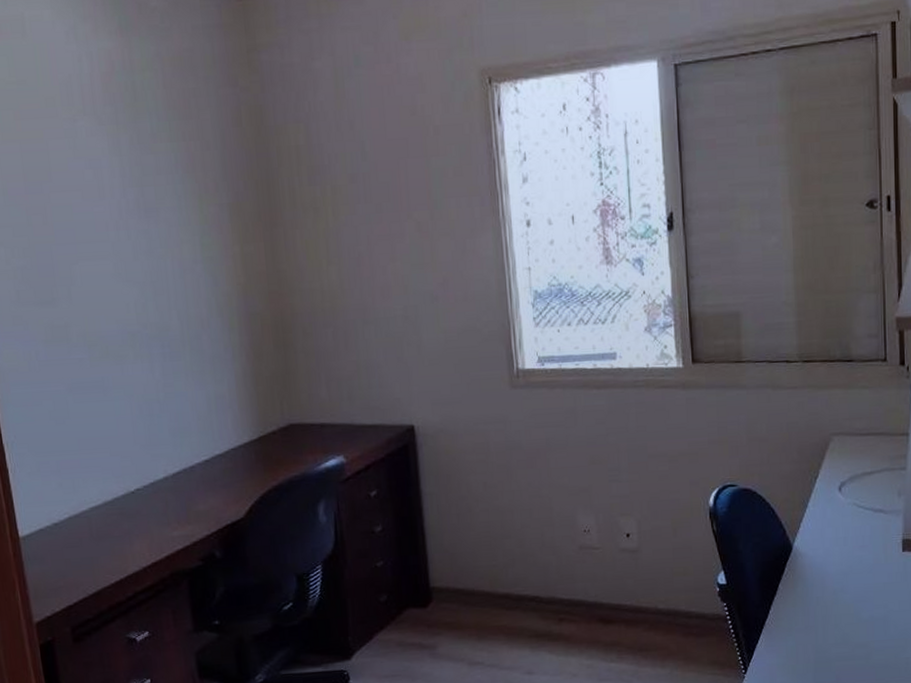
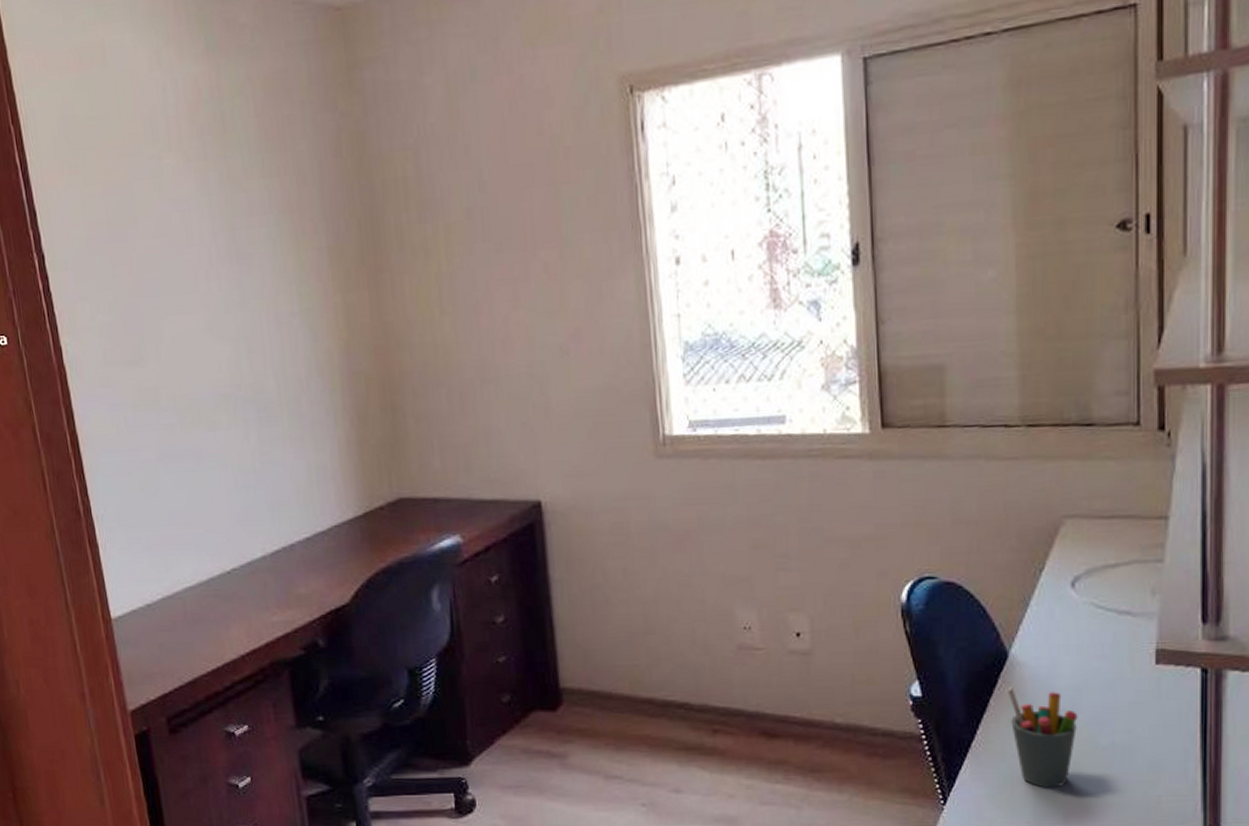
pen holder: none [792,573,846,656] -> present [1007,686,1078,788]

